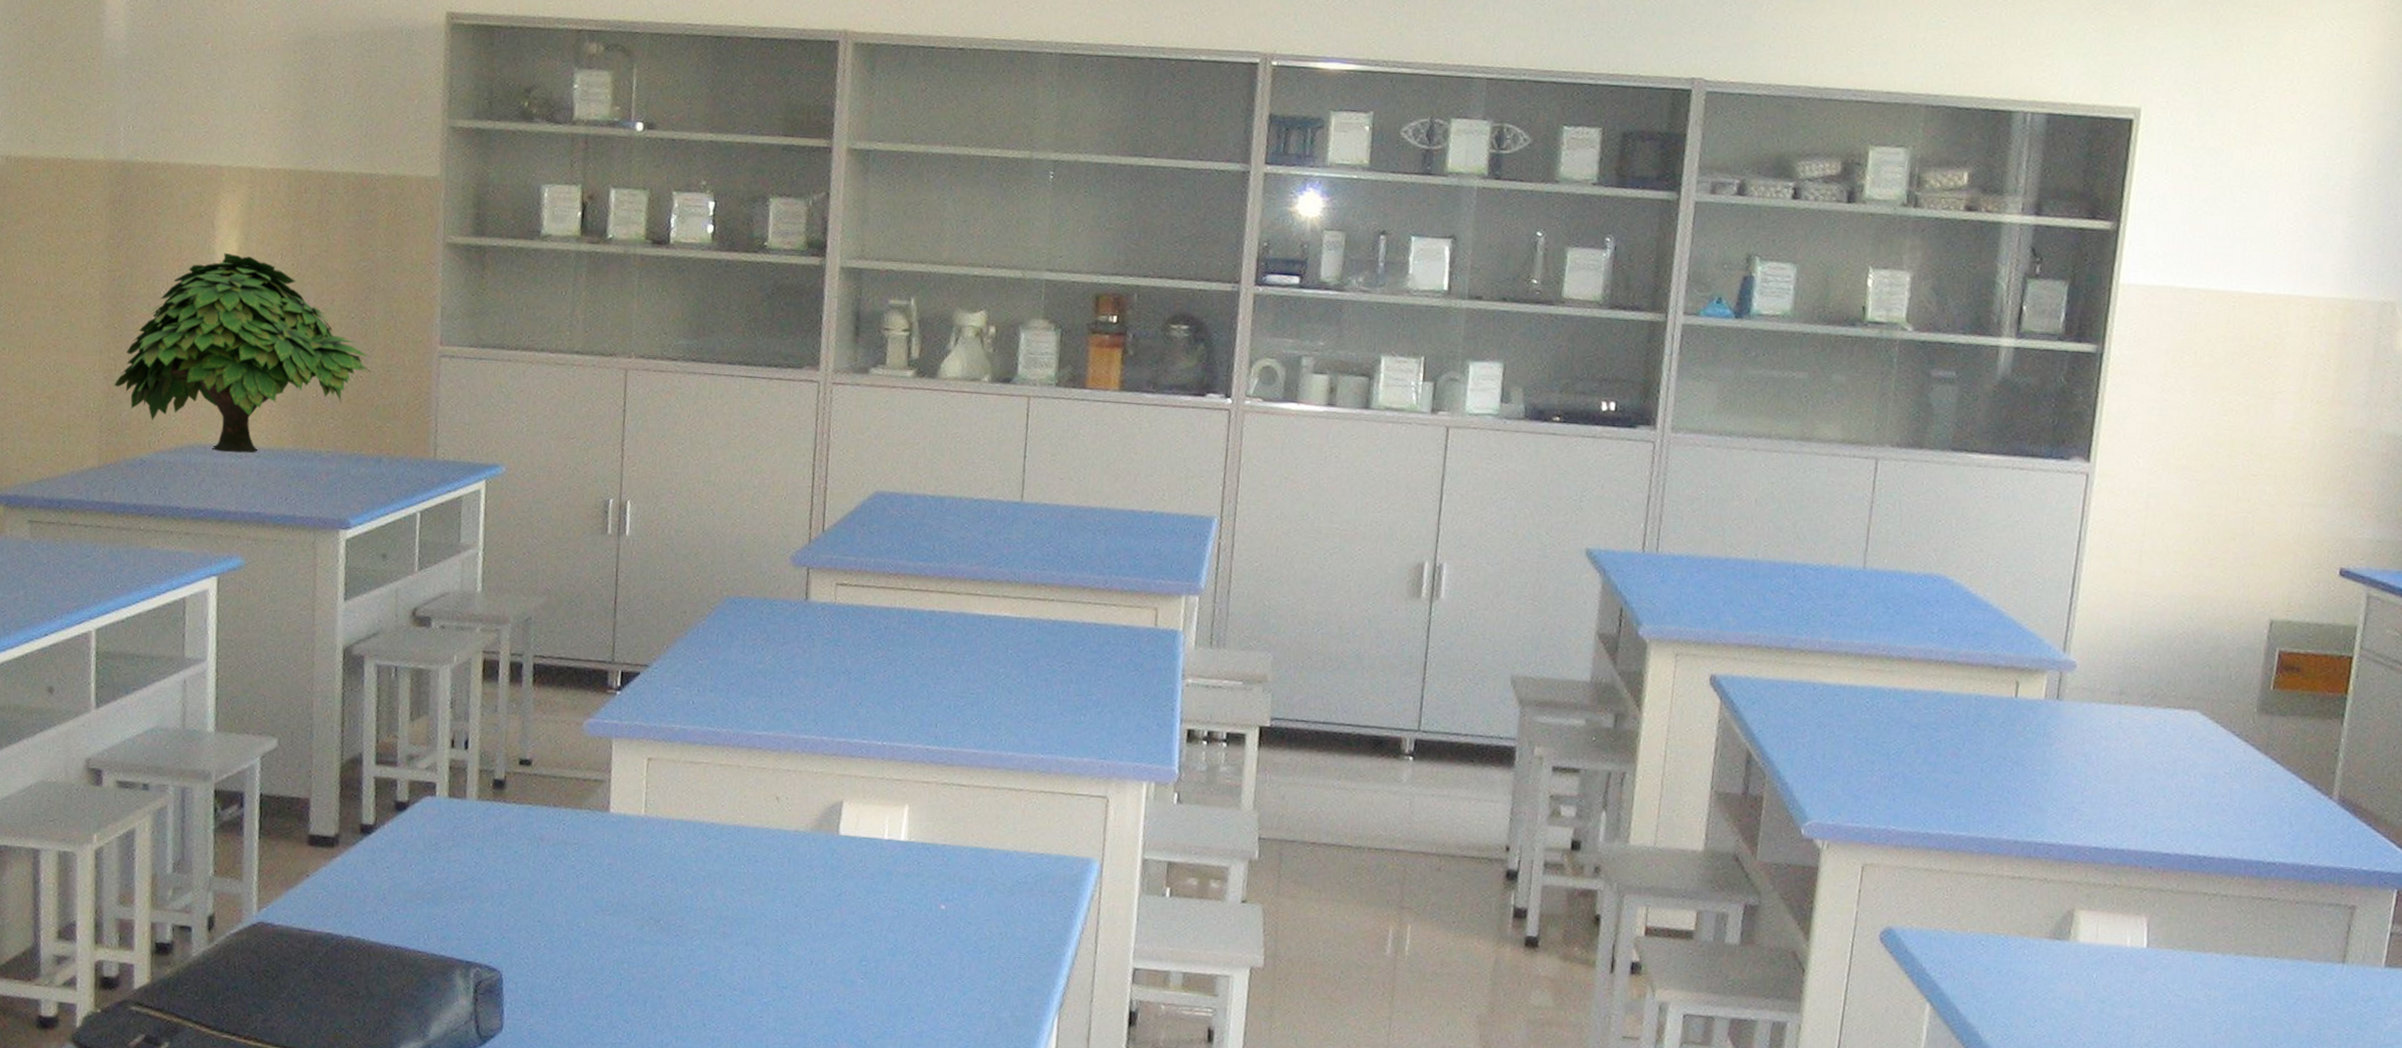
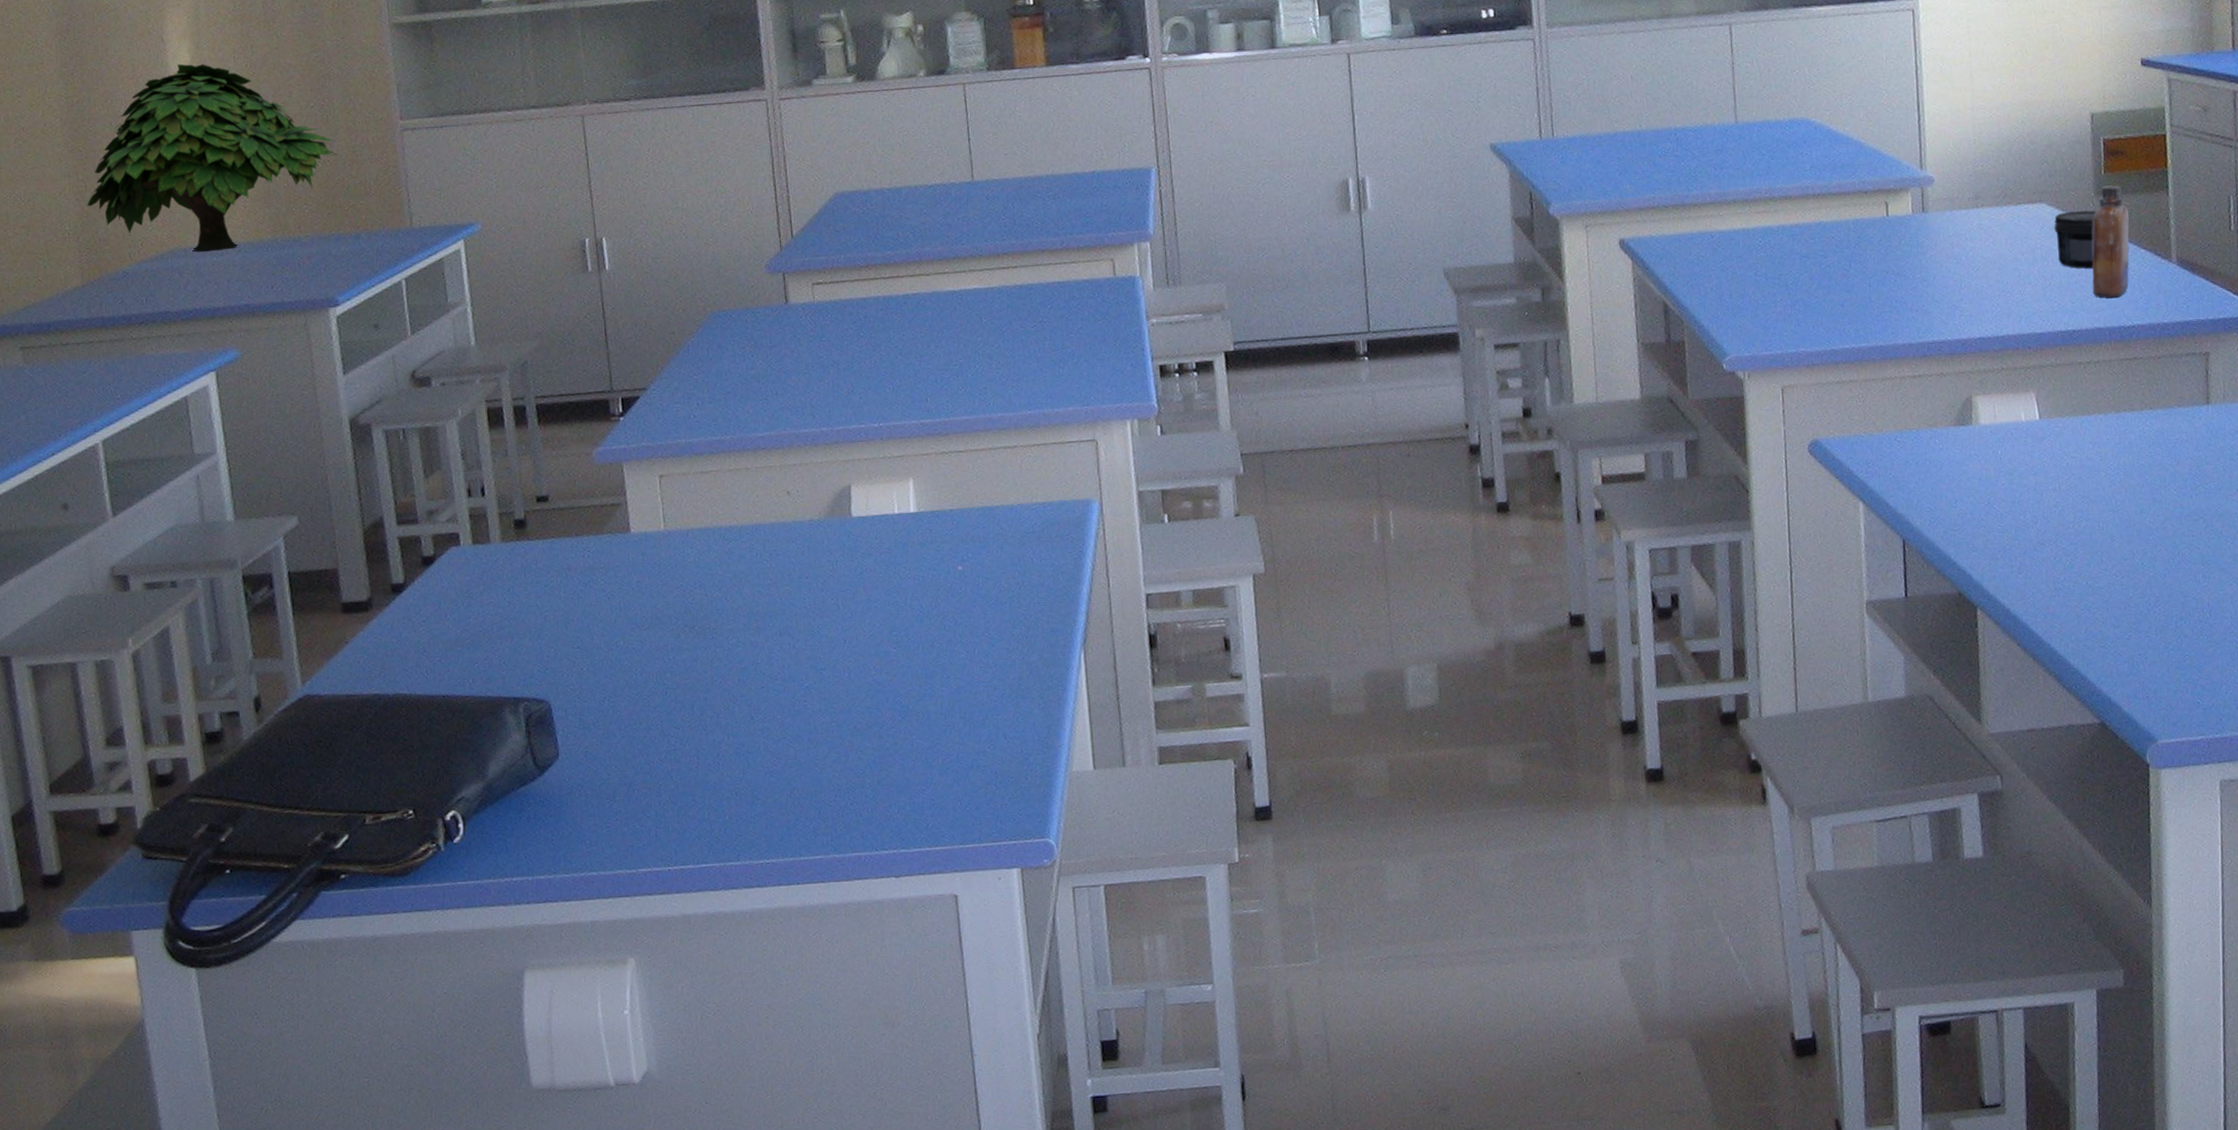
jar: none [2202,724,2256,790] -> present [2054,210,2096,268]
flask: none [2234,703,2294,828] -> present [2091,185,2130,298]

